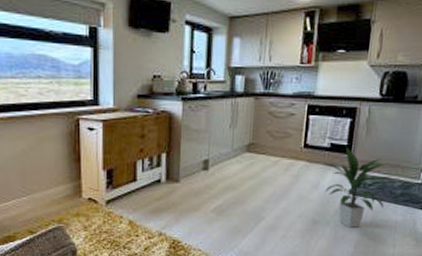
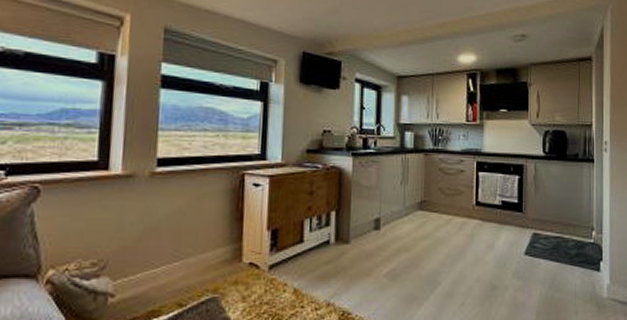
indoor plant: present [323,147,387,227] -> none [496,205,561,293]

